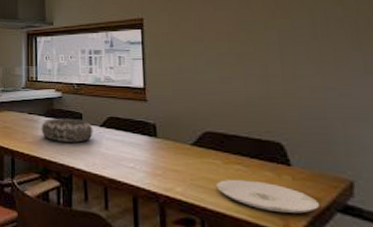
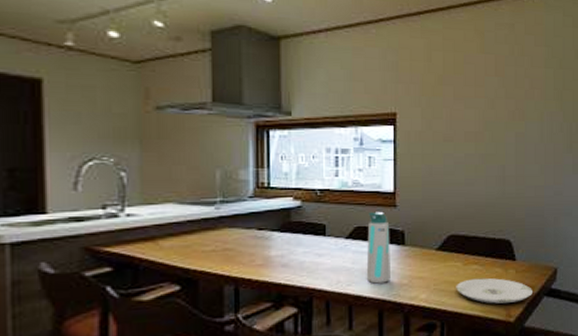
decorative bowl: present [41,118,93,143] -> none [274,231,338,261]
water bottle: none [119,104,144,171] -> present [366,211,391,284]

